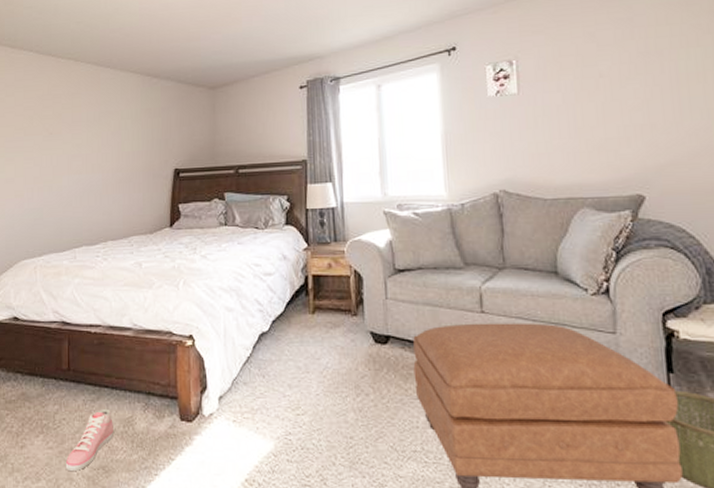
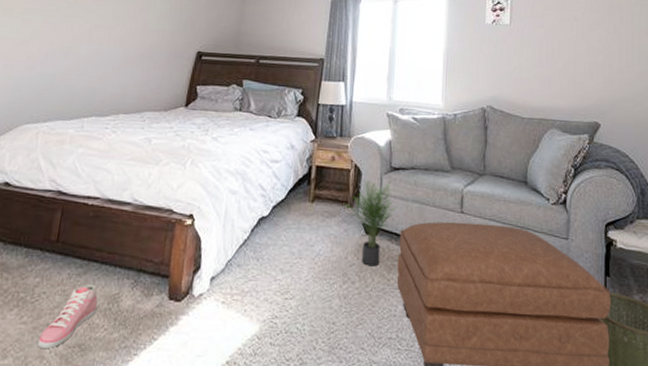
potted plant: none [346,284,407,377] -> present [343,181,398,267]

